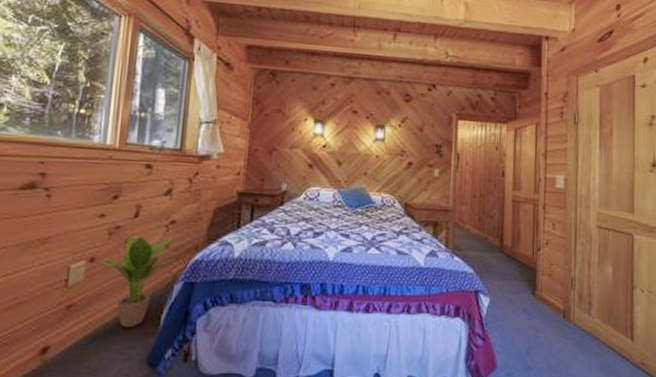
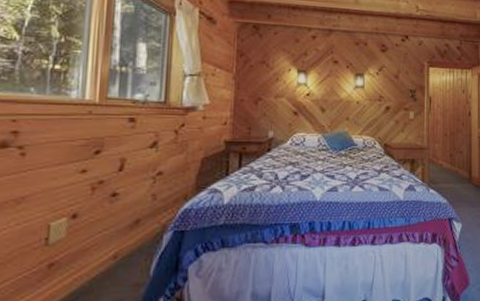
potted plant: present [93,235,180,328] -> none [75,187,168,281]

